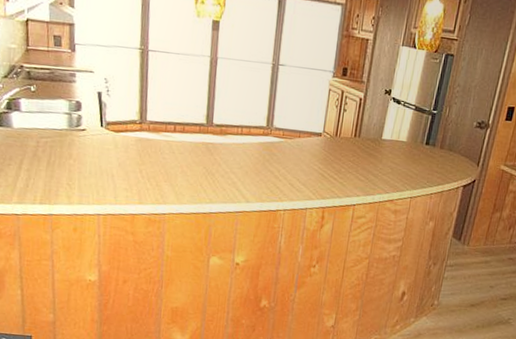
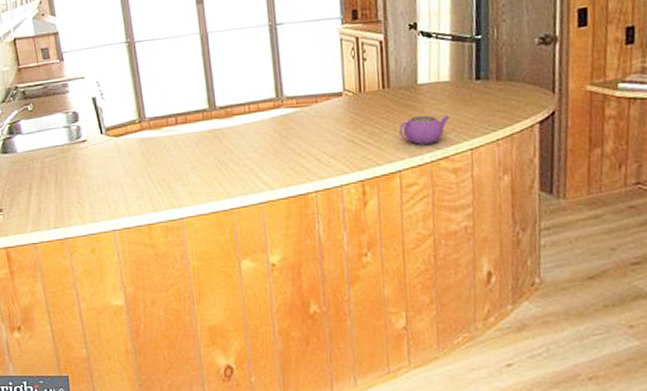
teapot: none [360,164,400,188] -> present [399,115,450,145]

